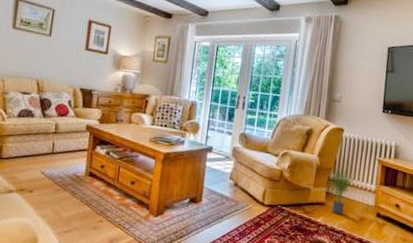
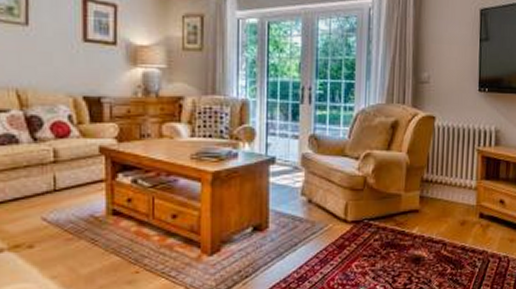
potted plant: present [327,165,356,214] -> none [420,159,454,221]

